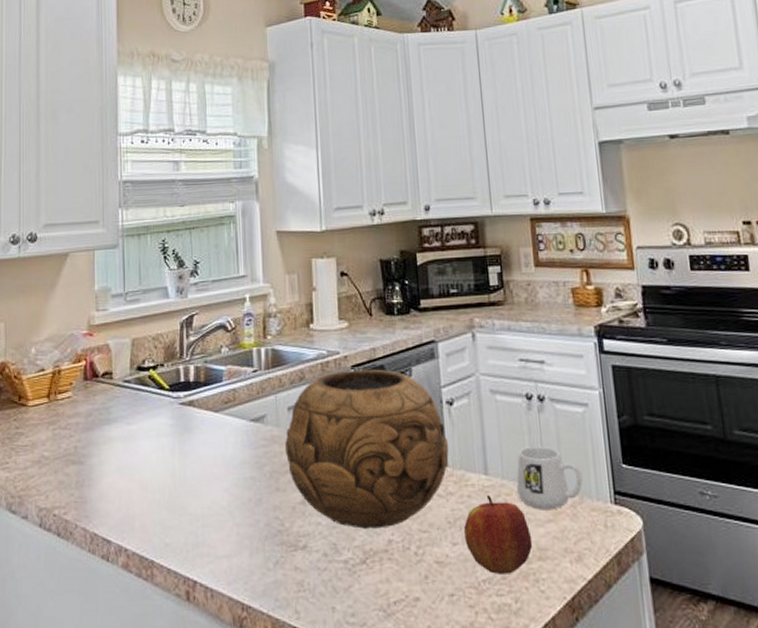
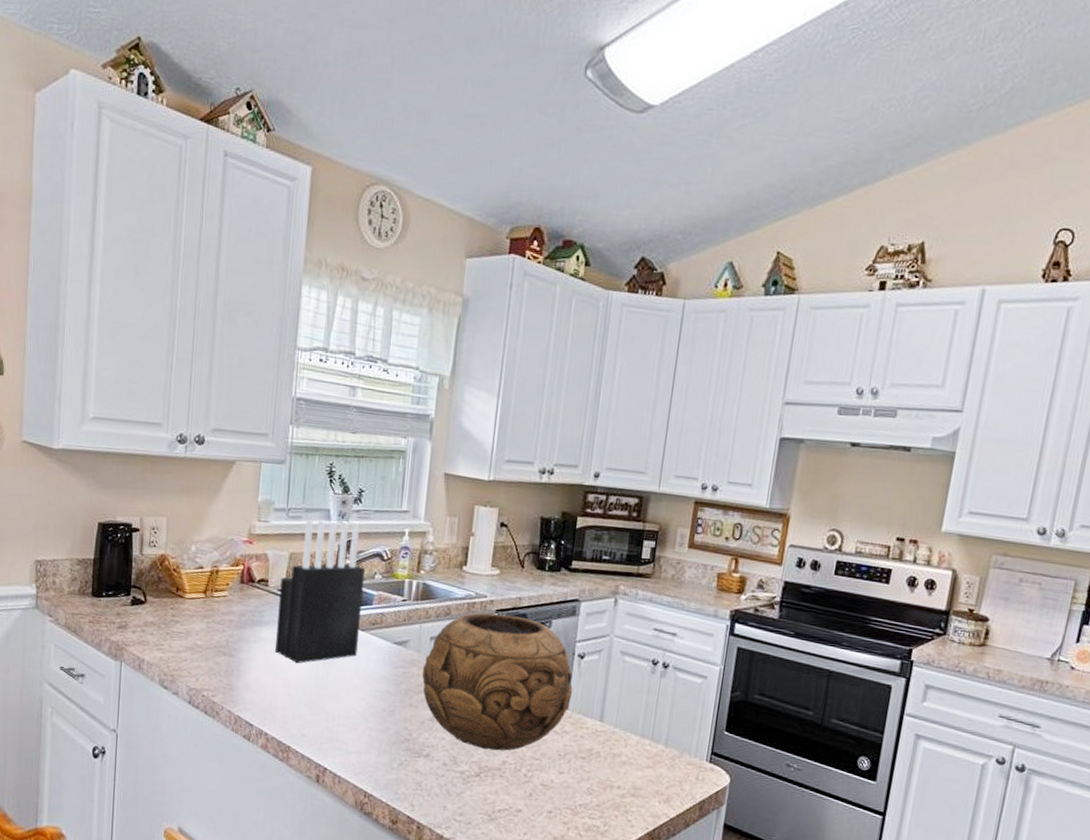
knife block: none [125,295,213,461] -> present [275,519,365,664]
apple: present [464,494,533,574] -> none [570,738,630,804]
mug: present [516,445,583,509] -> none [625,704,687,759]

